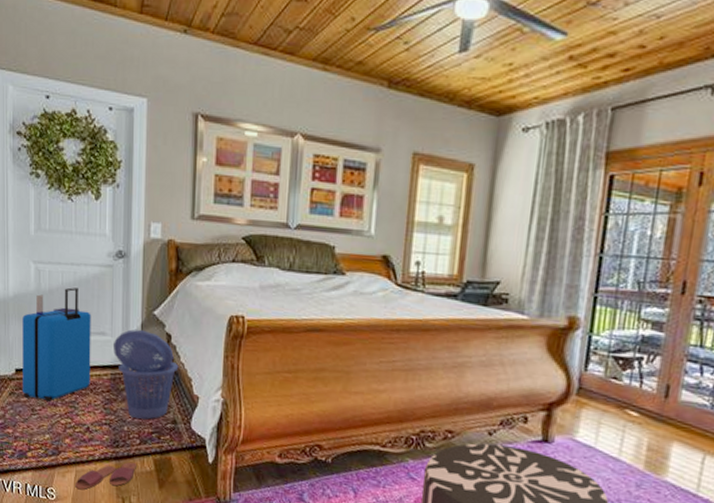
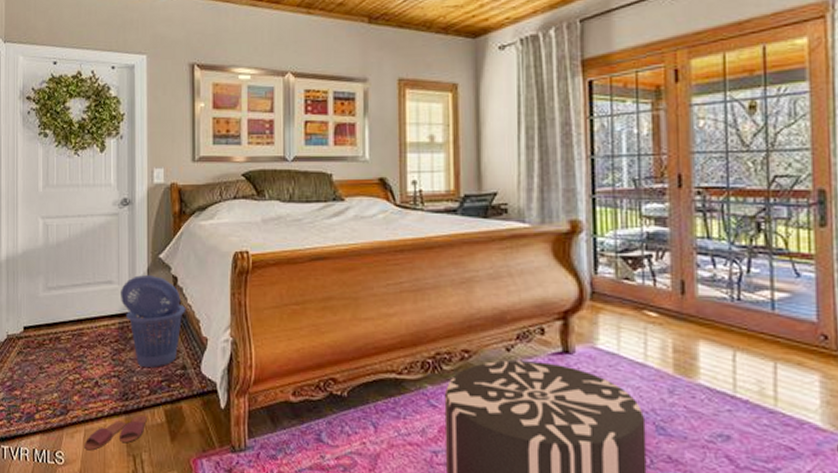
suitcase: present [22,287,91,403] -> none [31,239,98,359]

